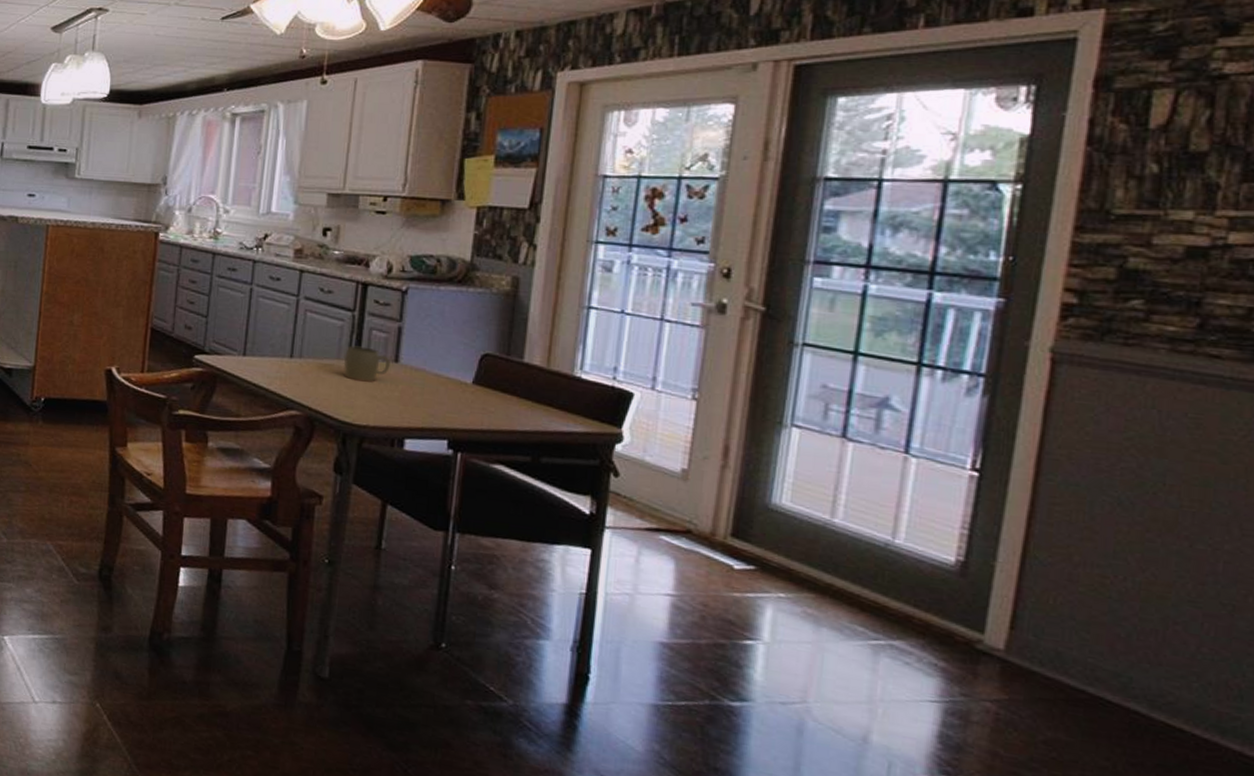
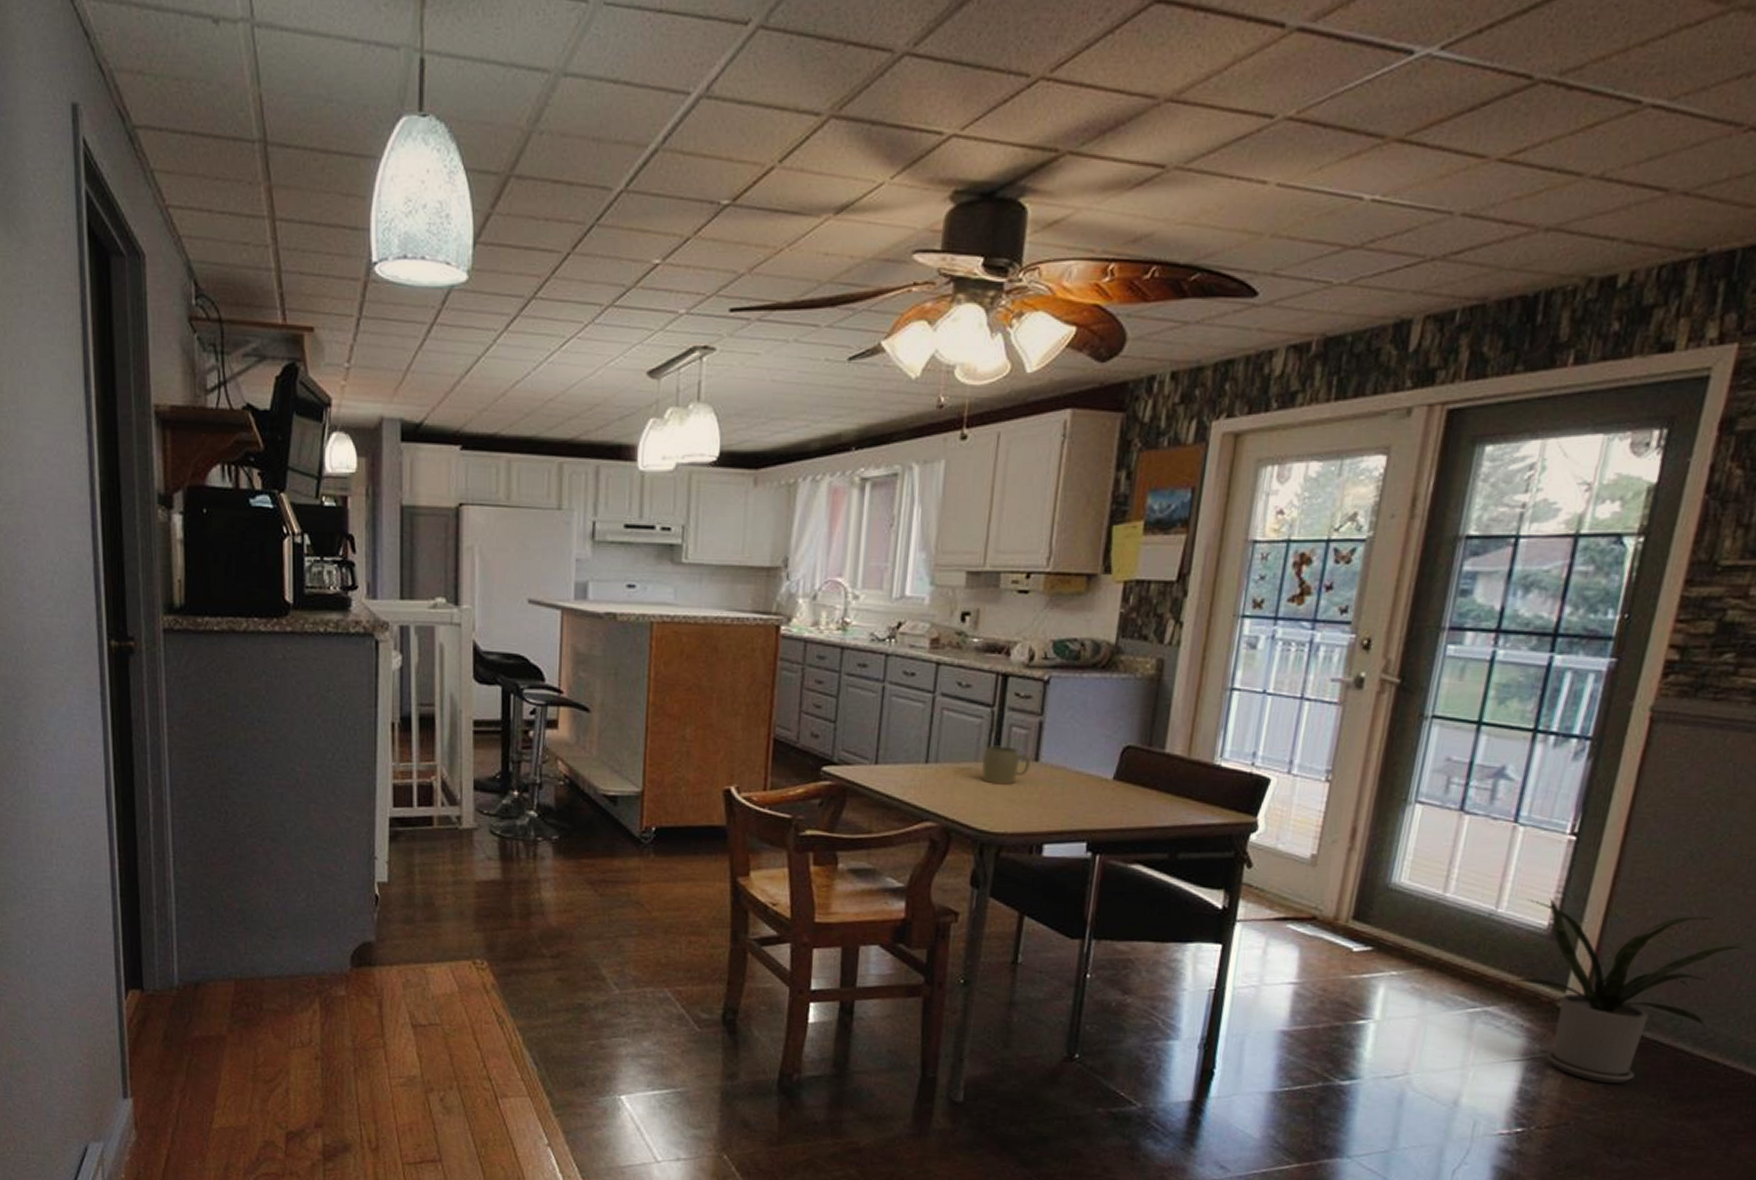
house plant: none [920,533,1195,741] -> present [1512,897,1741,1084]

